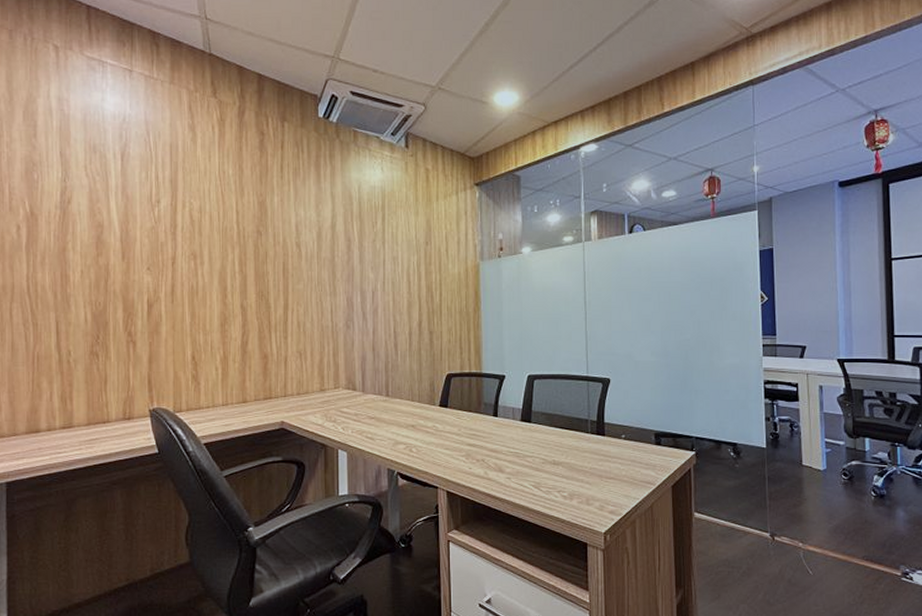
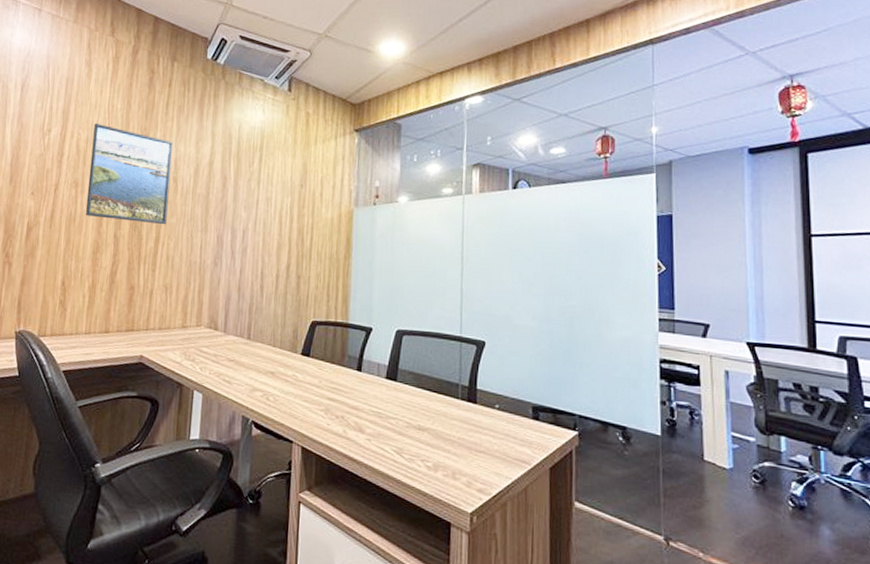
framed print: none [206,192,294,292] -> present [86,124,173,225]

